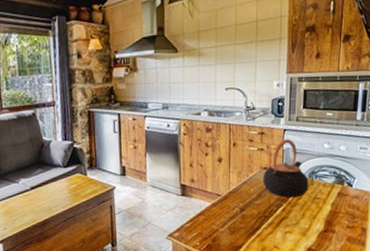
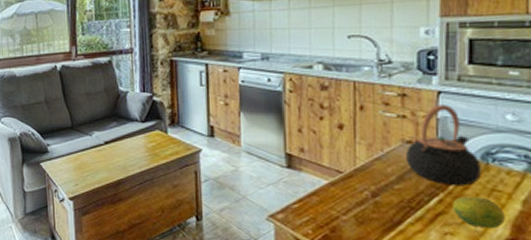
fruit: none [291,203,321,226] -> present [452,196,505,229]

